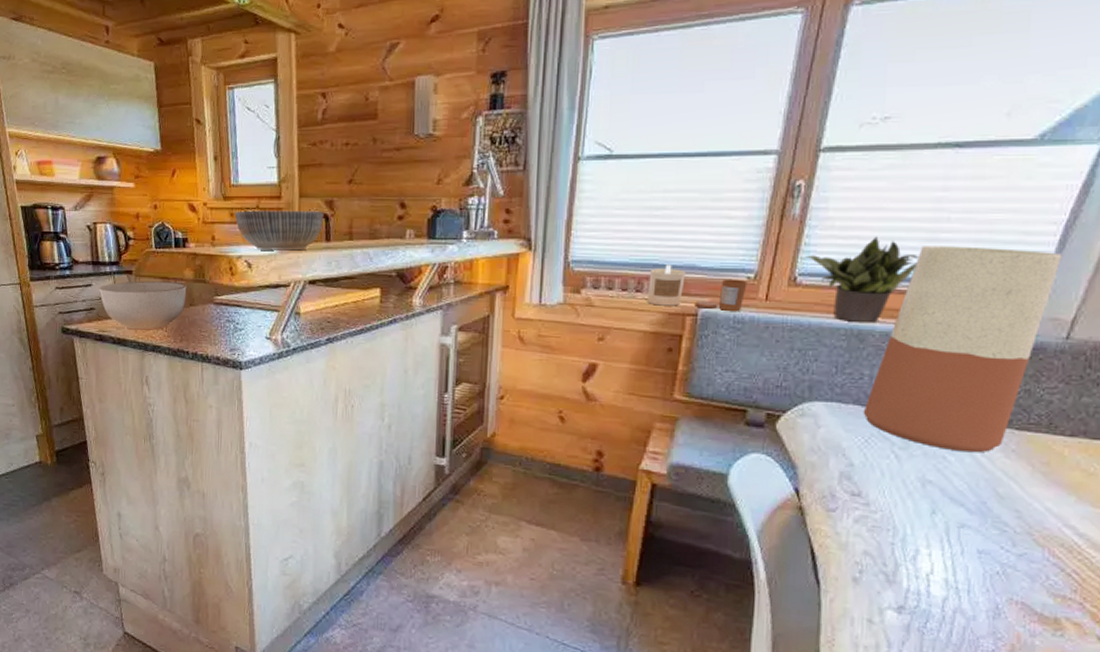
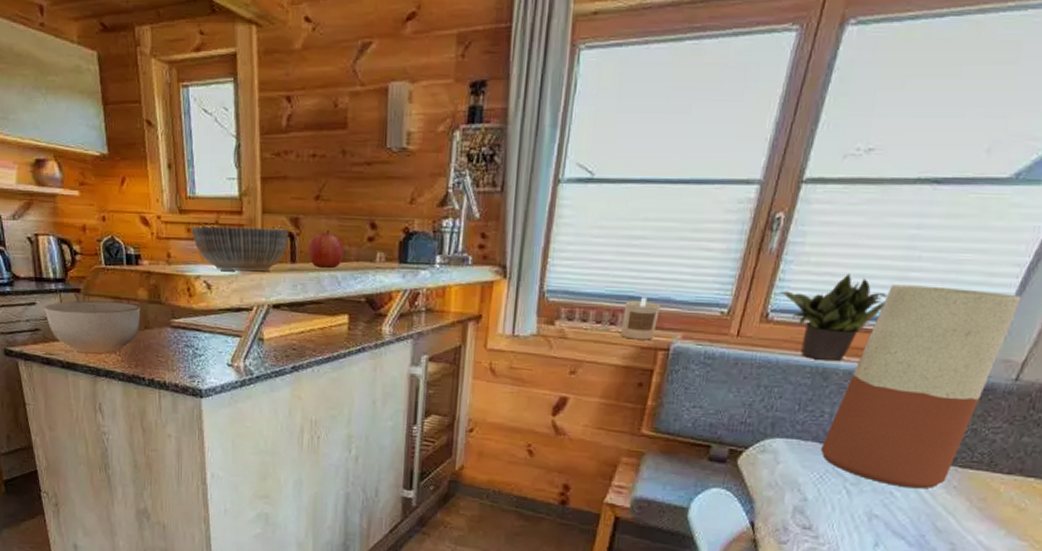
fruit: none [341,209,376,246] -> present [307,229,344,269]
candle: present [695,279,748,312] -> none [667,313,721,348]

